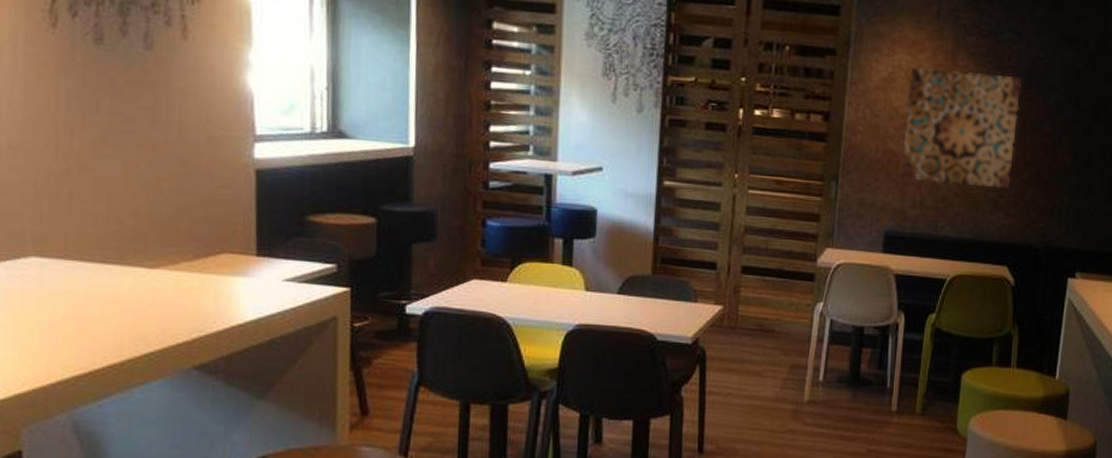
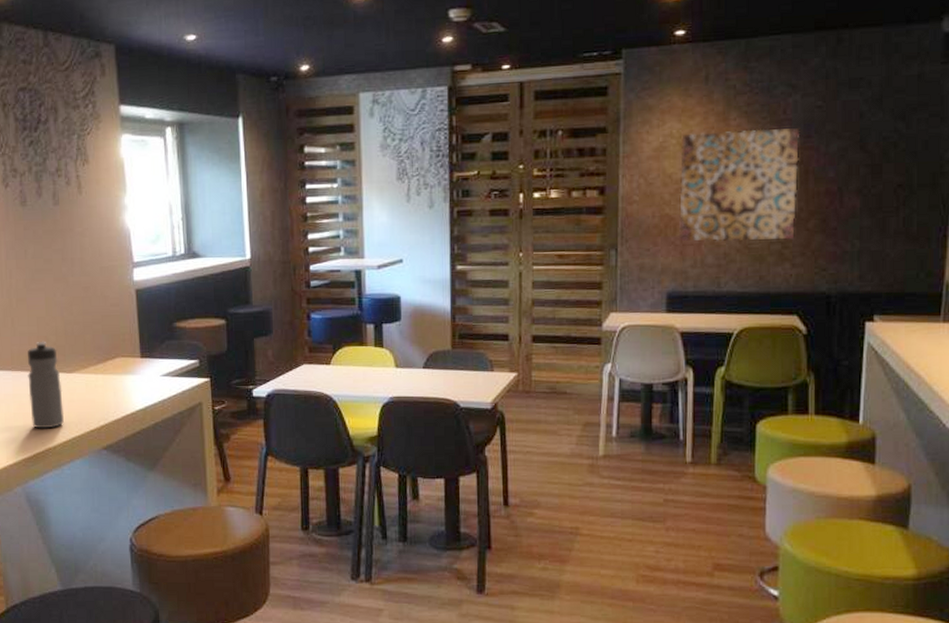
water bottle: none [87,223,140,339] -> present [28,341,64,429]

